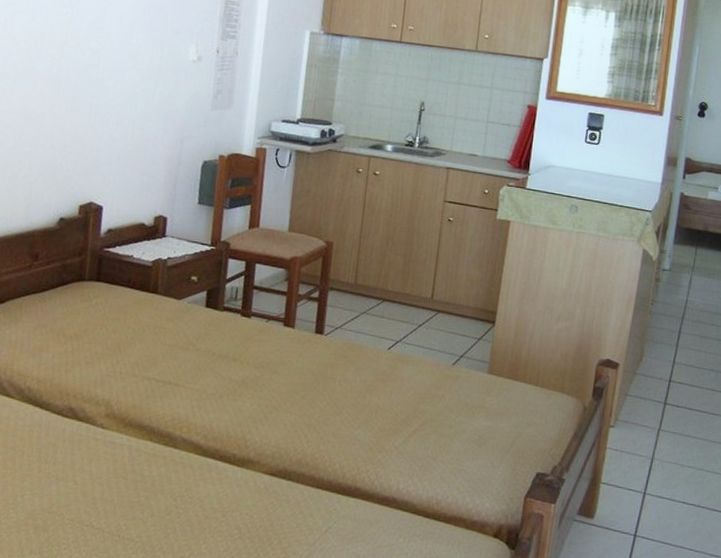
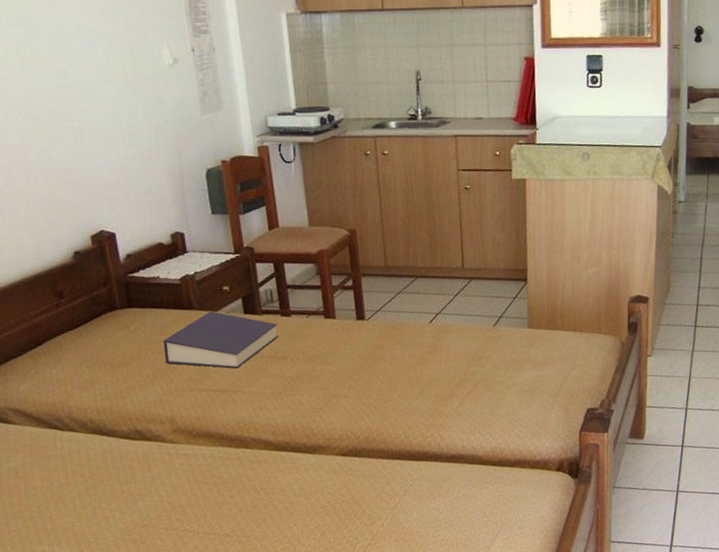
book: none [117,298,236,361] -> present [163,311,279,369]

